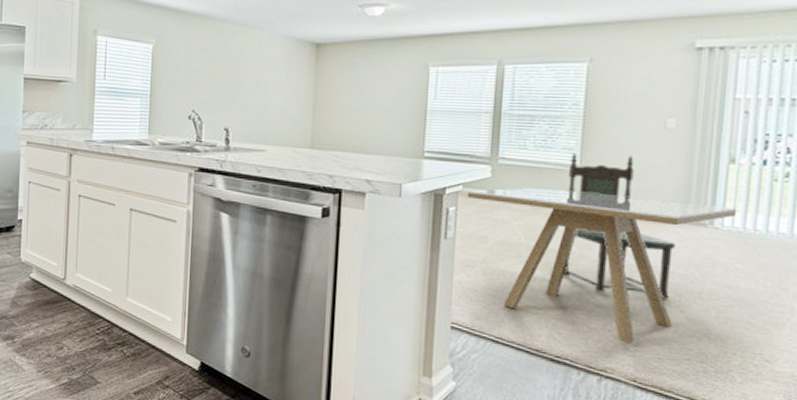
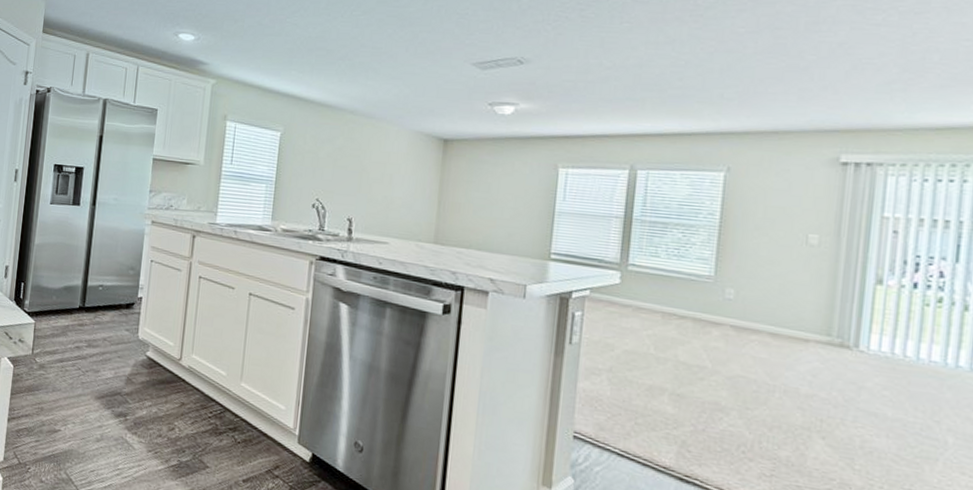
dining table: present [467,187,737,343] -> none [594,295,885,467]
dining chair: present [563,153,675,299] -> none [694,264,817,423]

